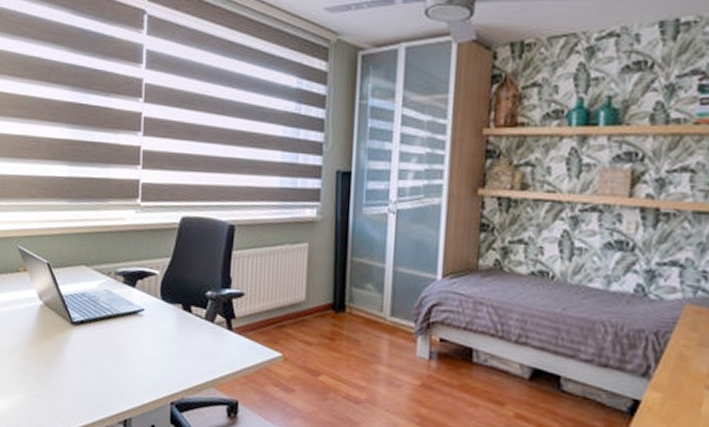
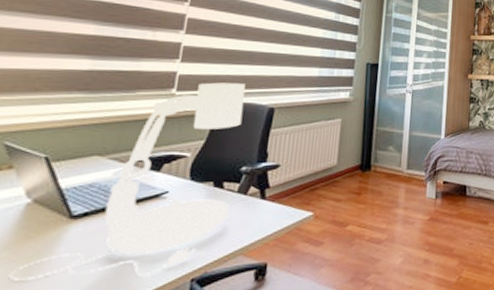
desk lamp: none [37,192,204,391] -> present [8,82,246,281]

